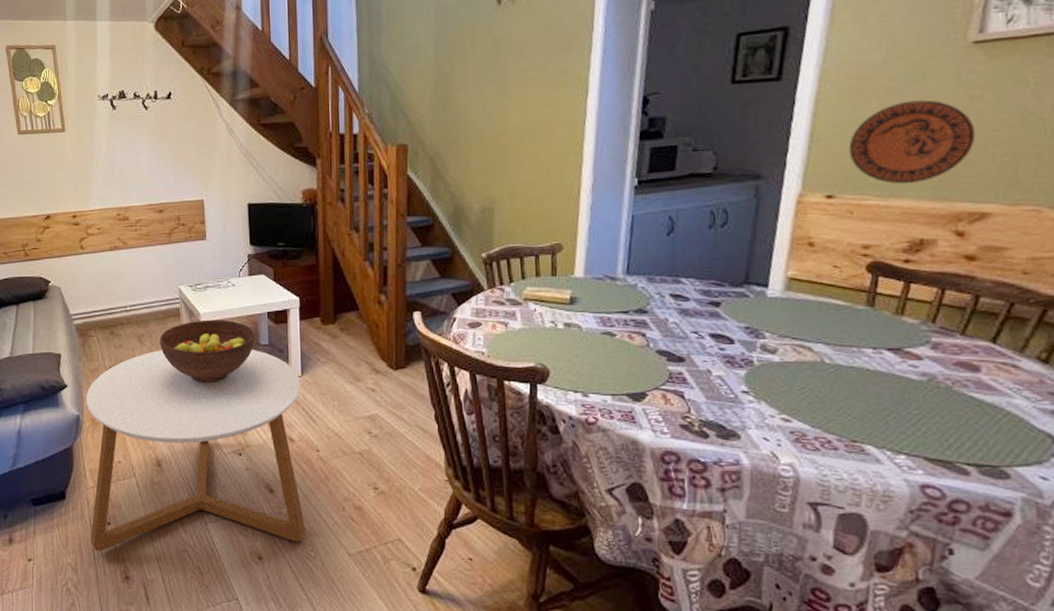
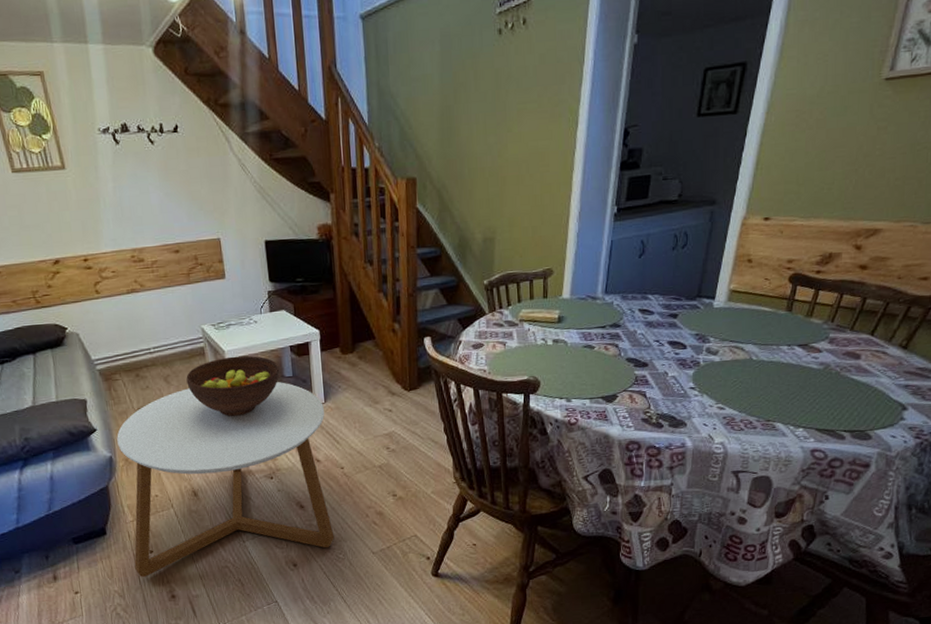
decorative plate: present [848,100,976,184] -> none [784,131,879,207]

